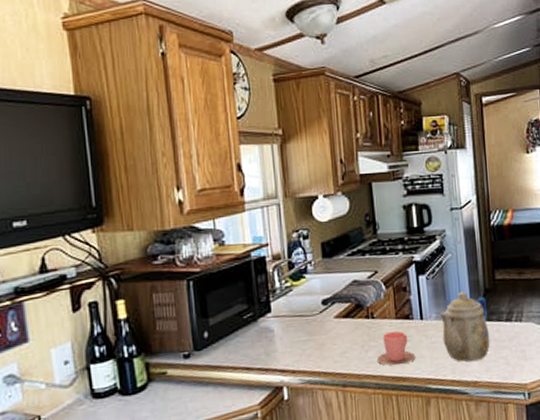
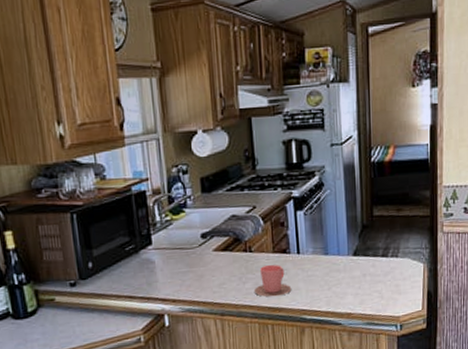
teapot: present [439,291,490,362] -> none [316,227,365,295]

